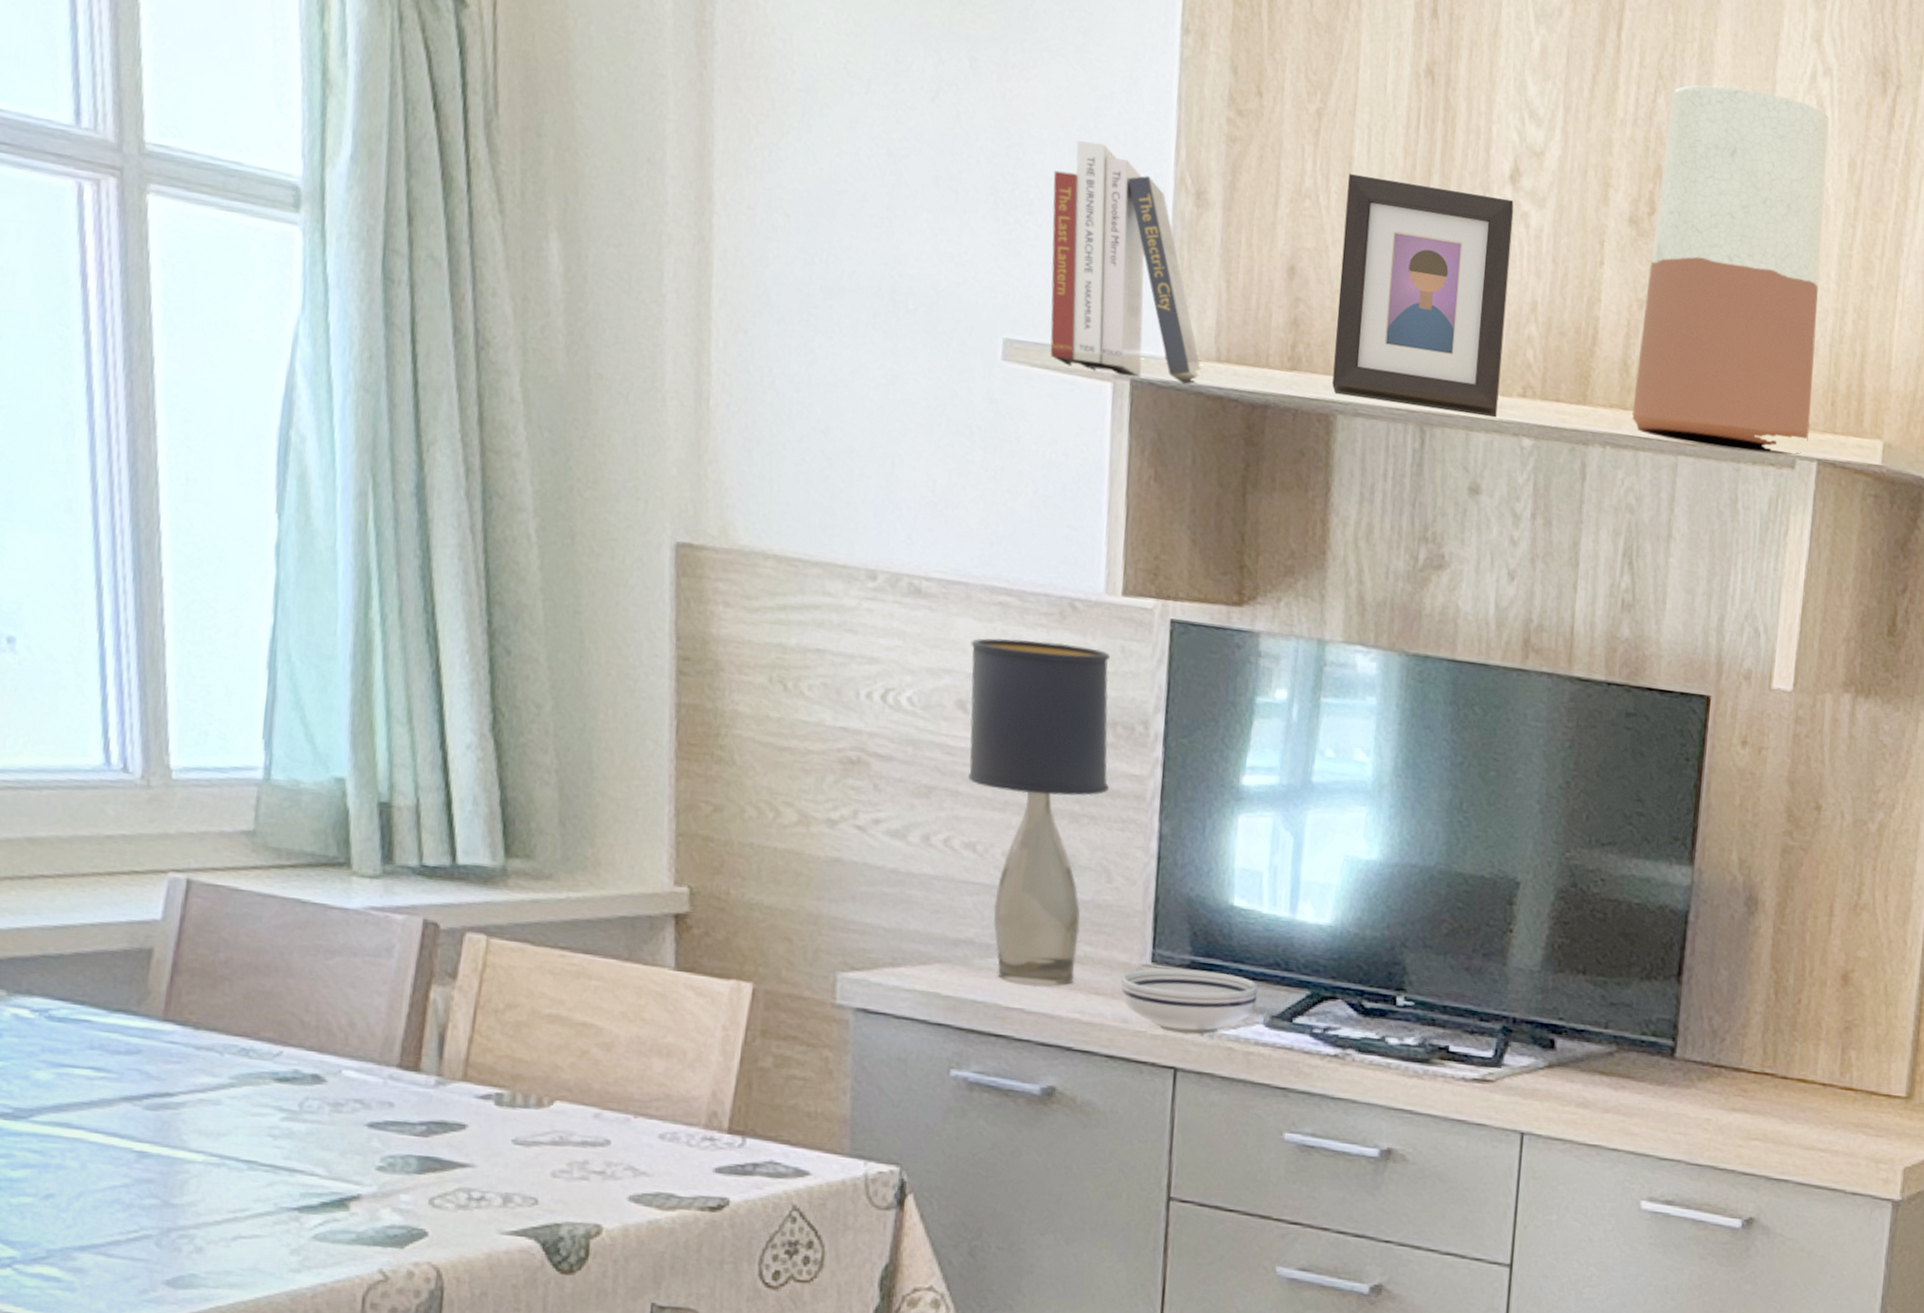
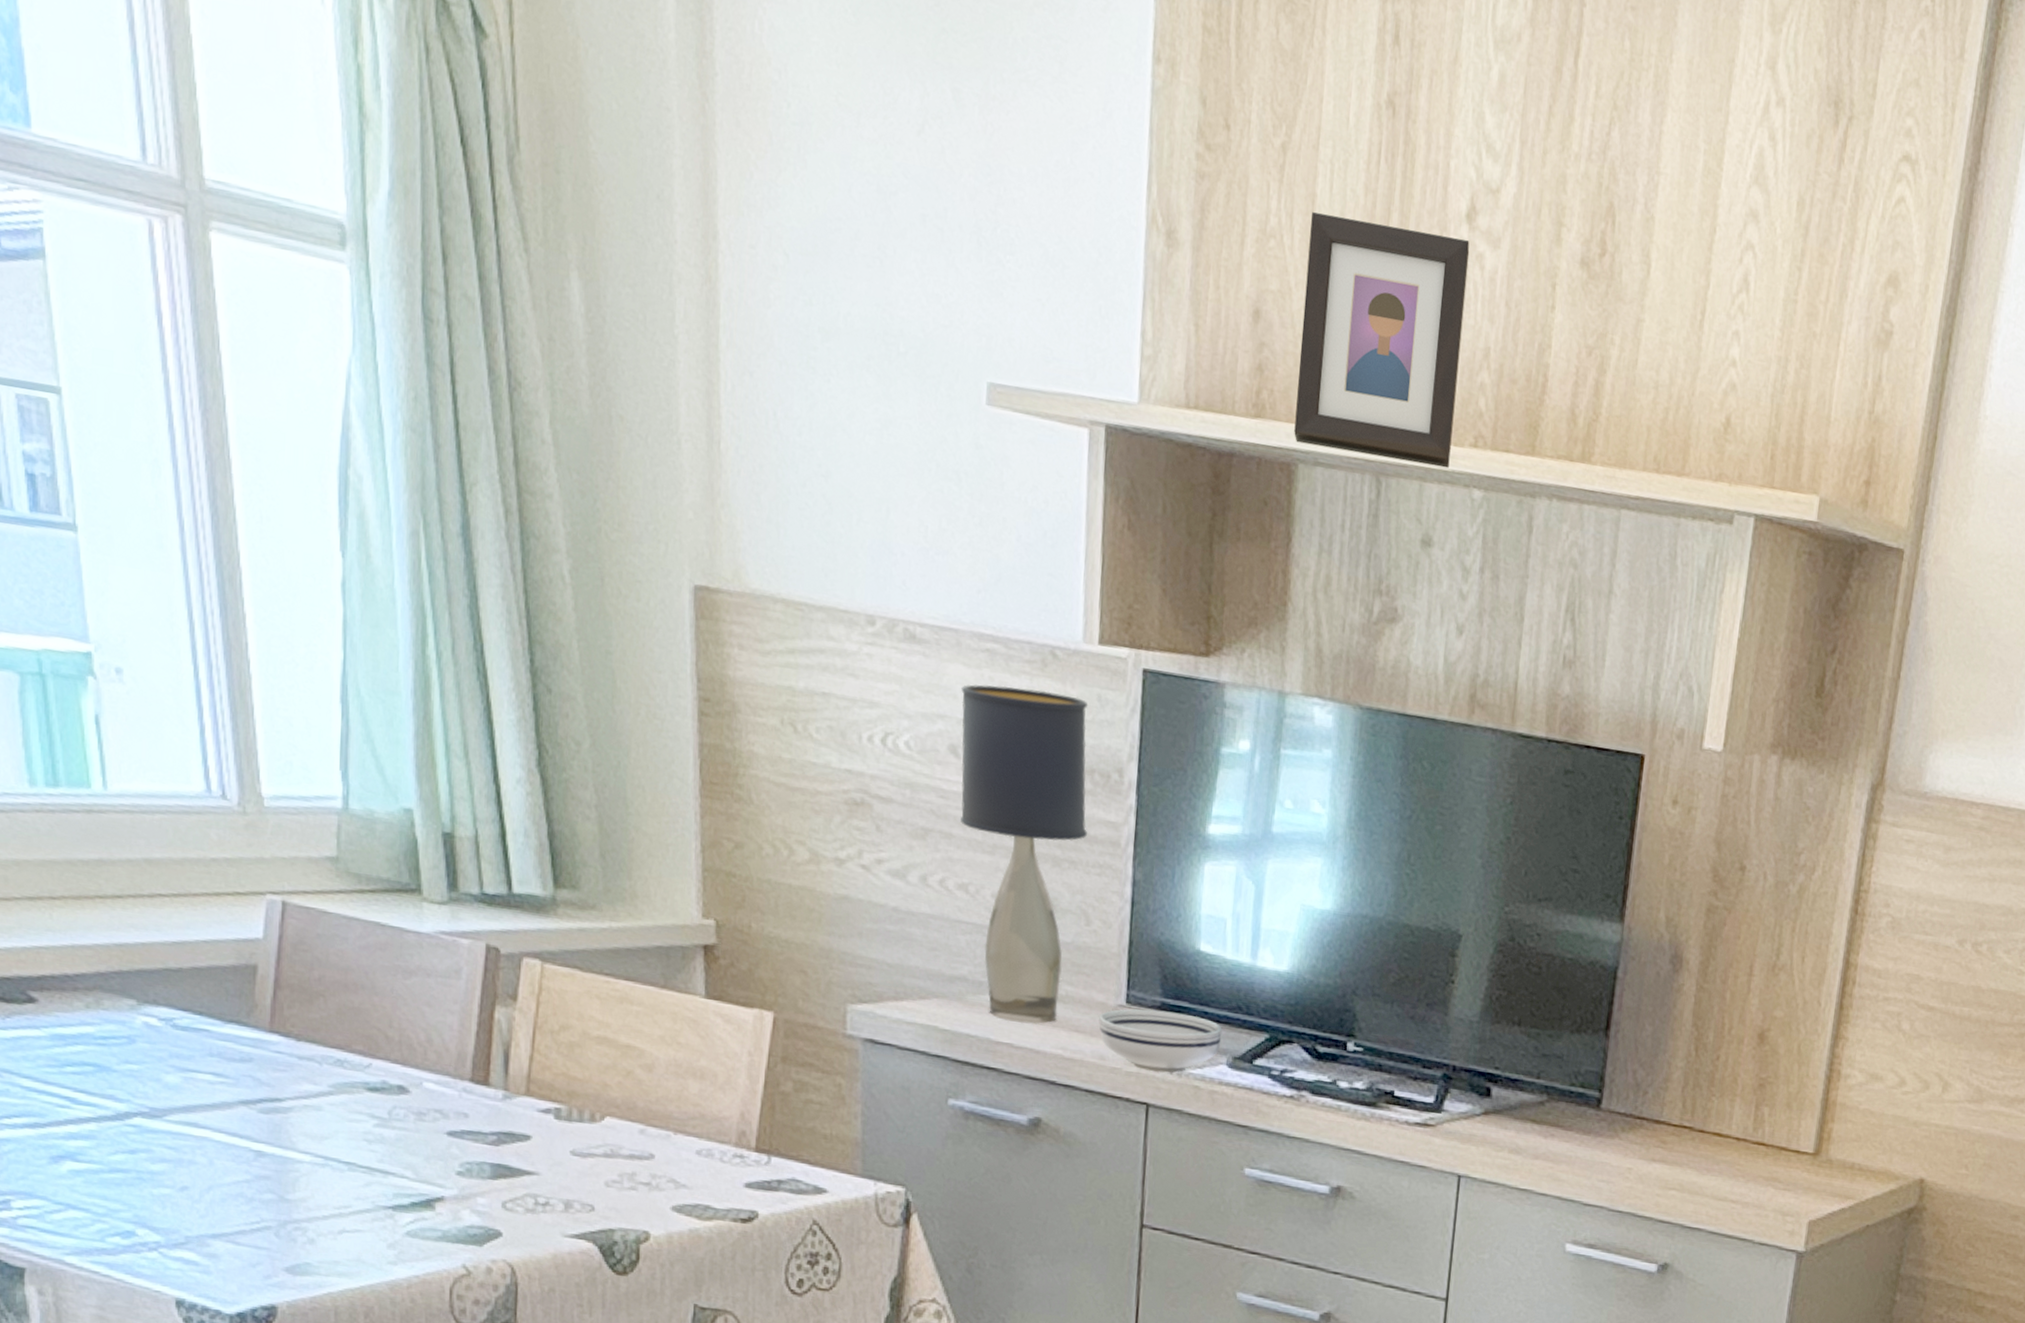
books: present [1050,140,1202,385] -> none [1030,177,1172,432]
vase: present [1632,85,1830,455] -> none [1578,116,1781,510]

